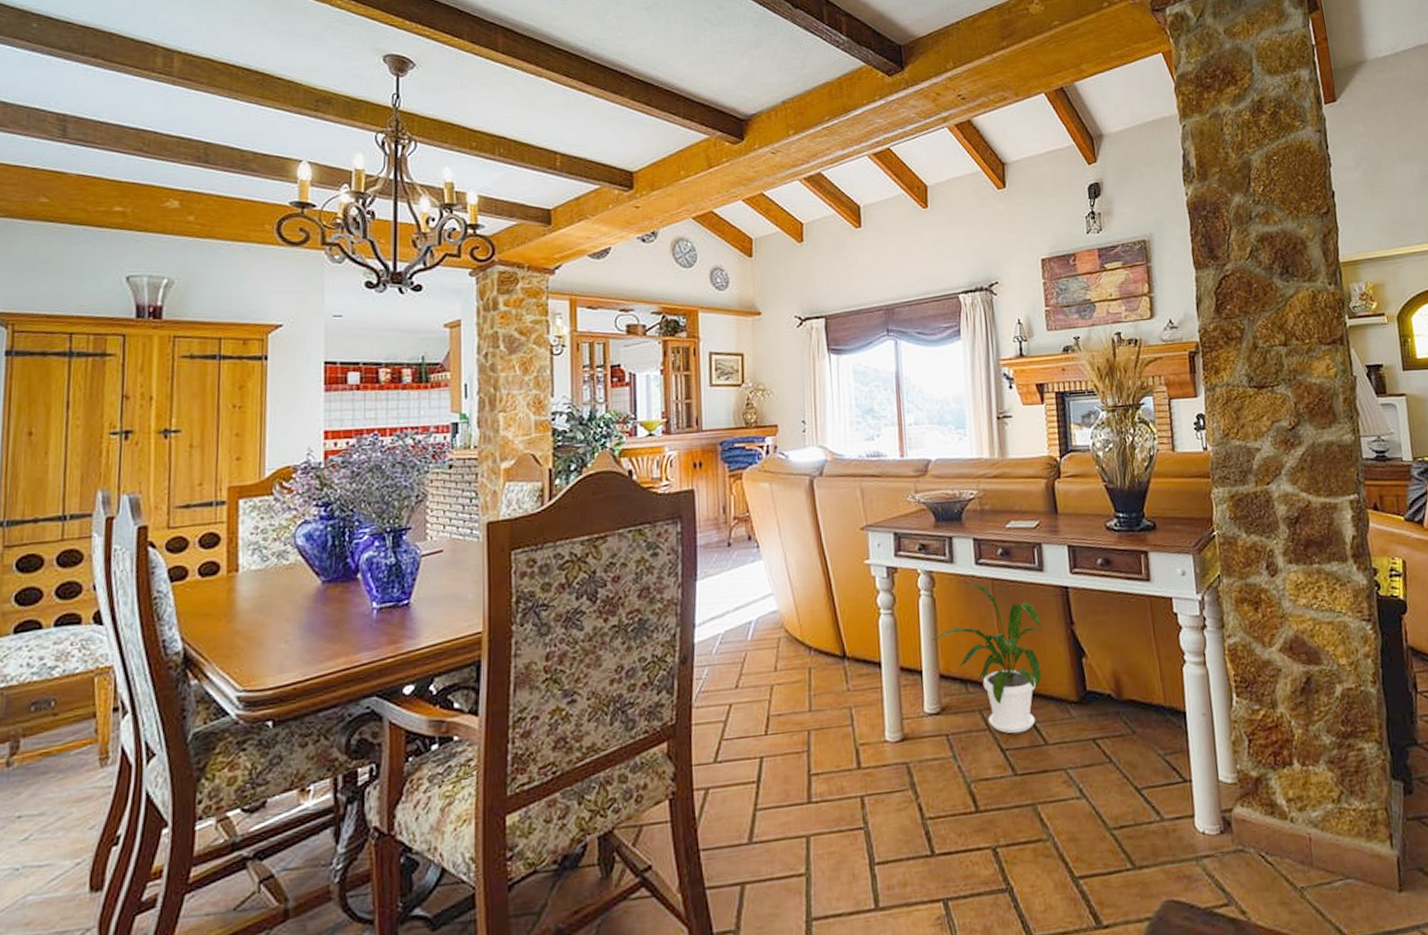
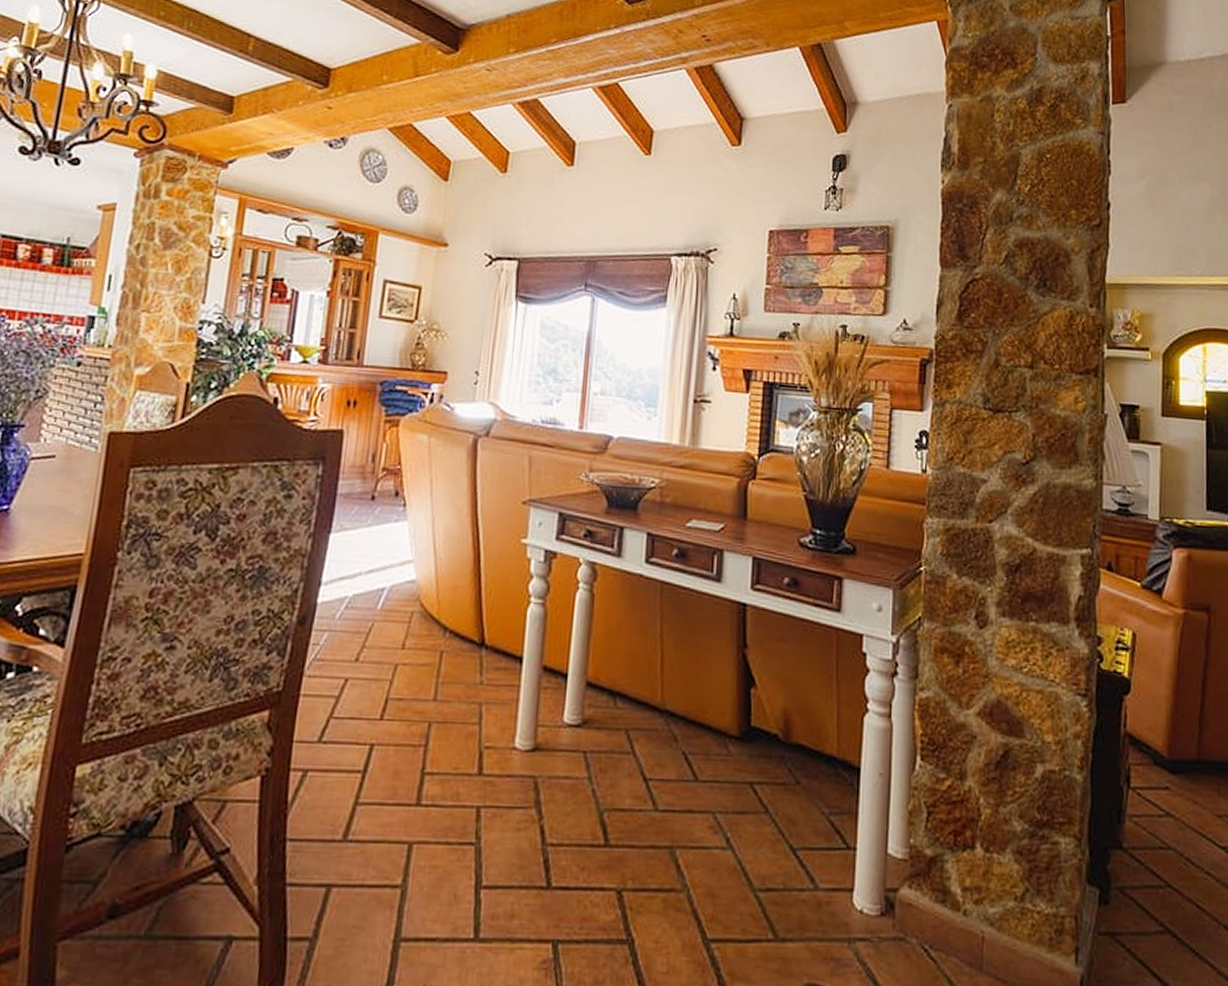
house plant: present [931,581,1042,734] -> none [583,580,710,763]

